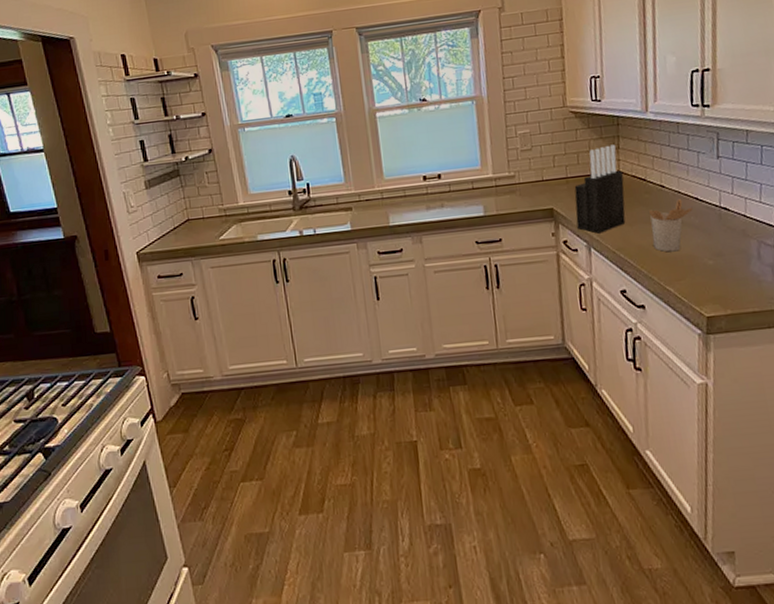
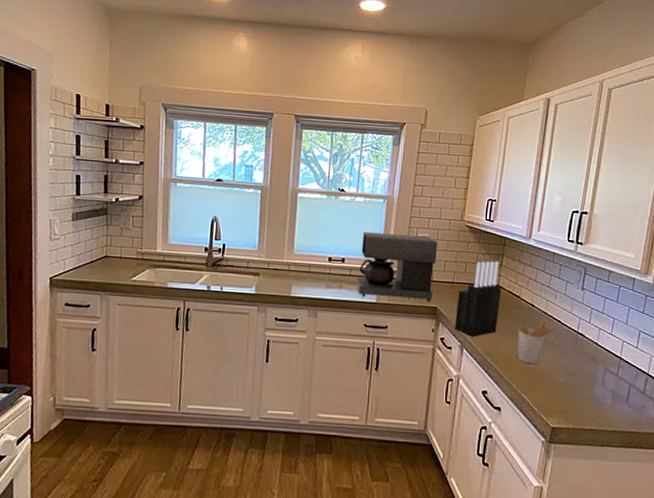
coffee maker: none [455,132,547,212] -> present [356,232,438,302]

